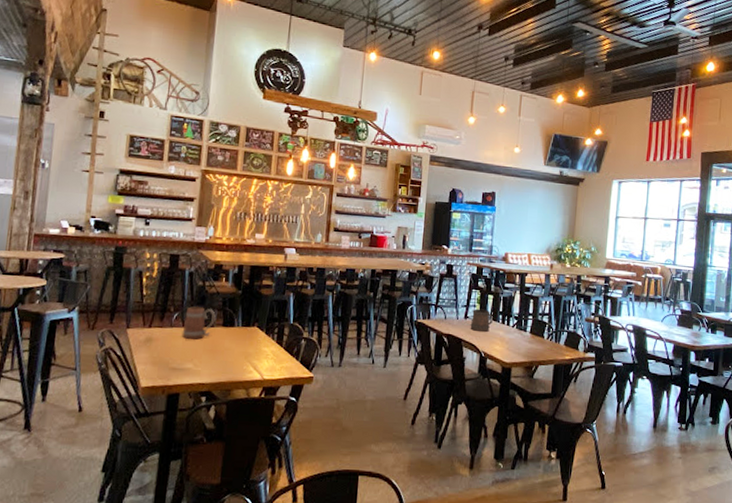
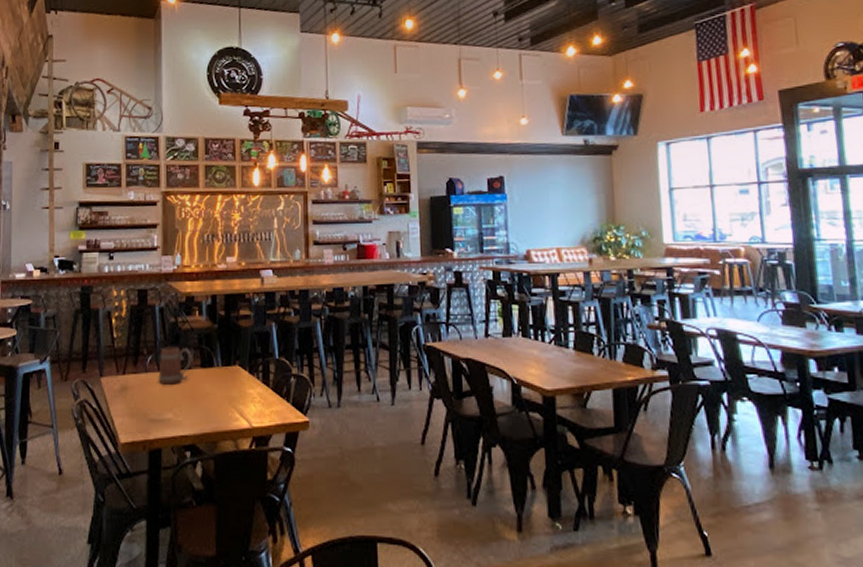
beer mug: present [470,308,493,333] -> none [493,323,522,353]

